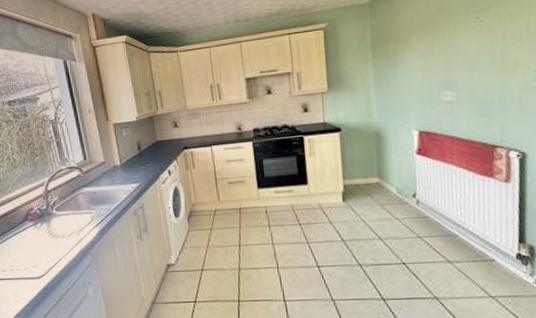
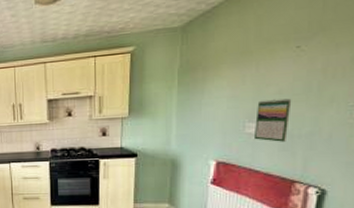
calendar: none [449,66,482,109] -> present [255,98,292,142]

